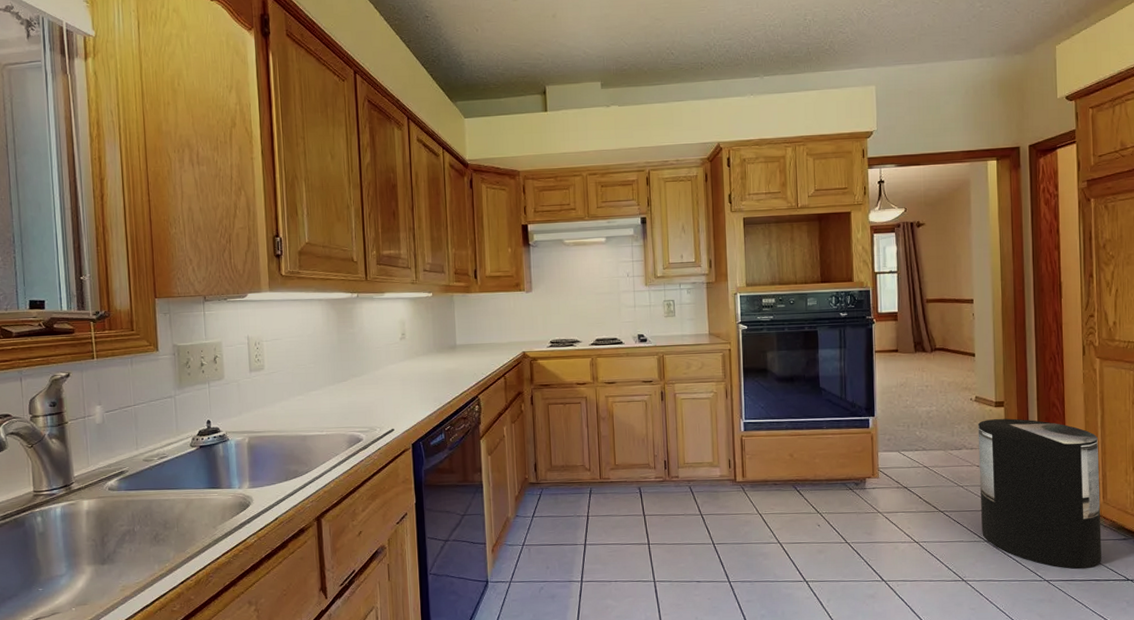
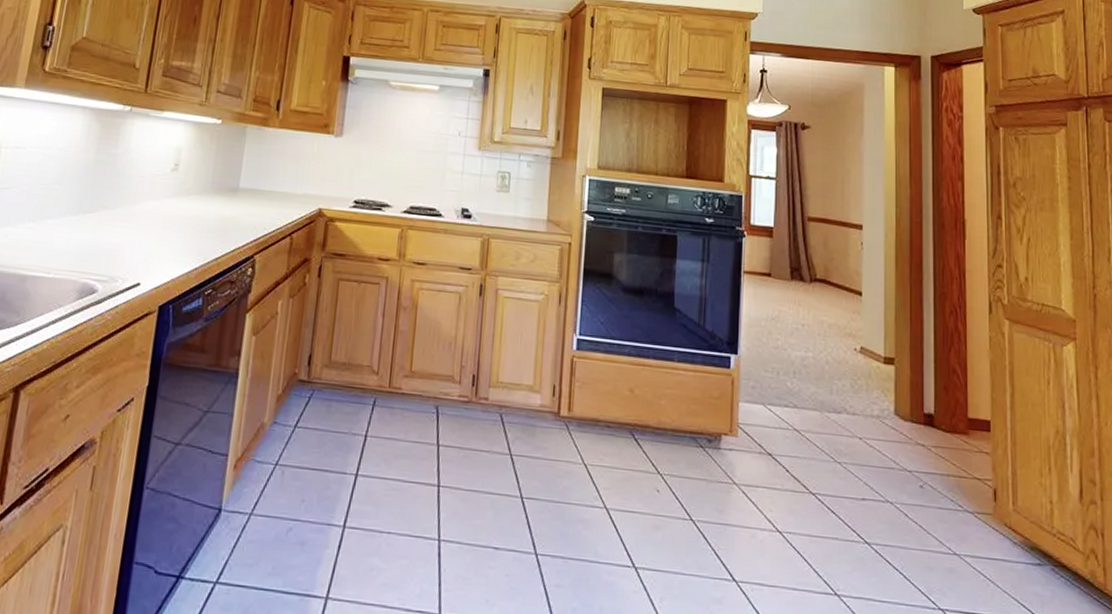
trash can: present [977,418,1102,569] -> none [861,378,1011,599]

